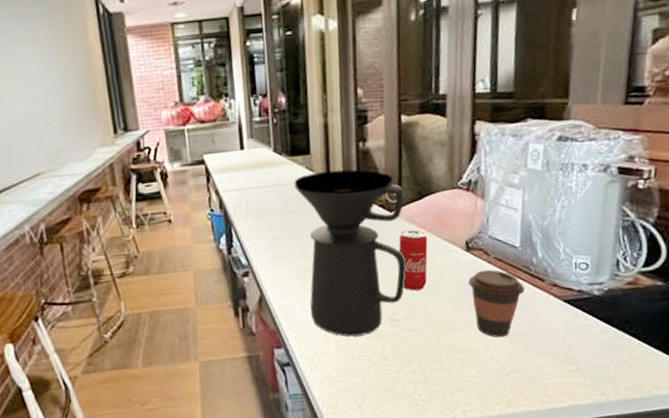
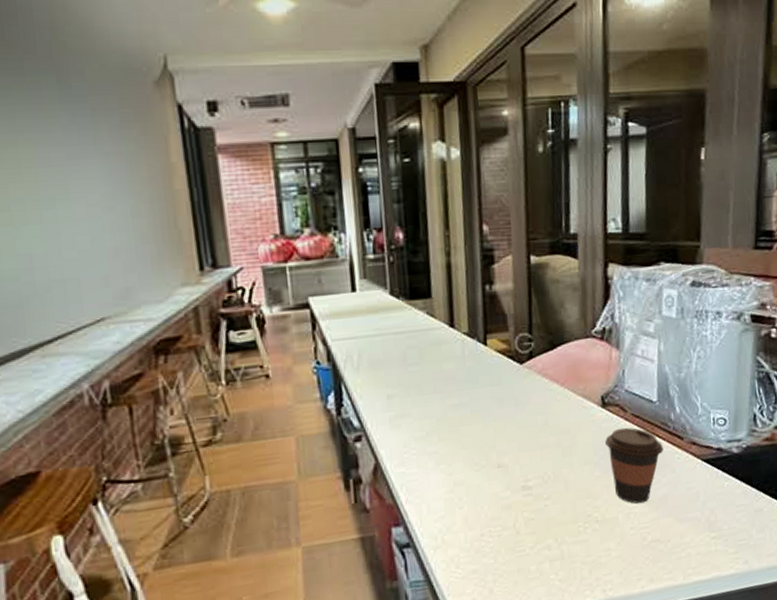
coffee maker: present [294,169,406,337] -> none [413,315,539,510]
beverage can: present [399,229,428,291] -> none [530,384,562,454]

